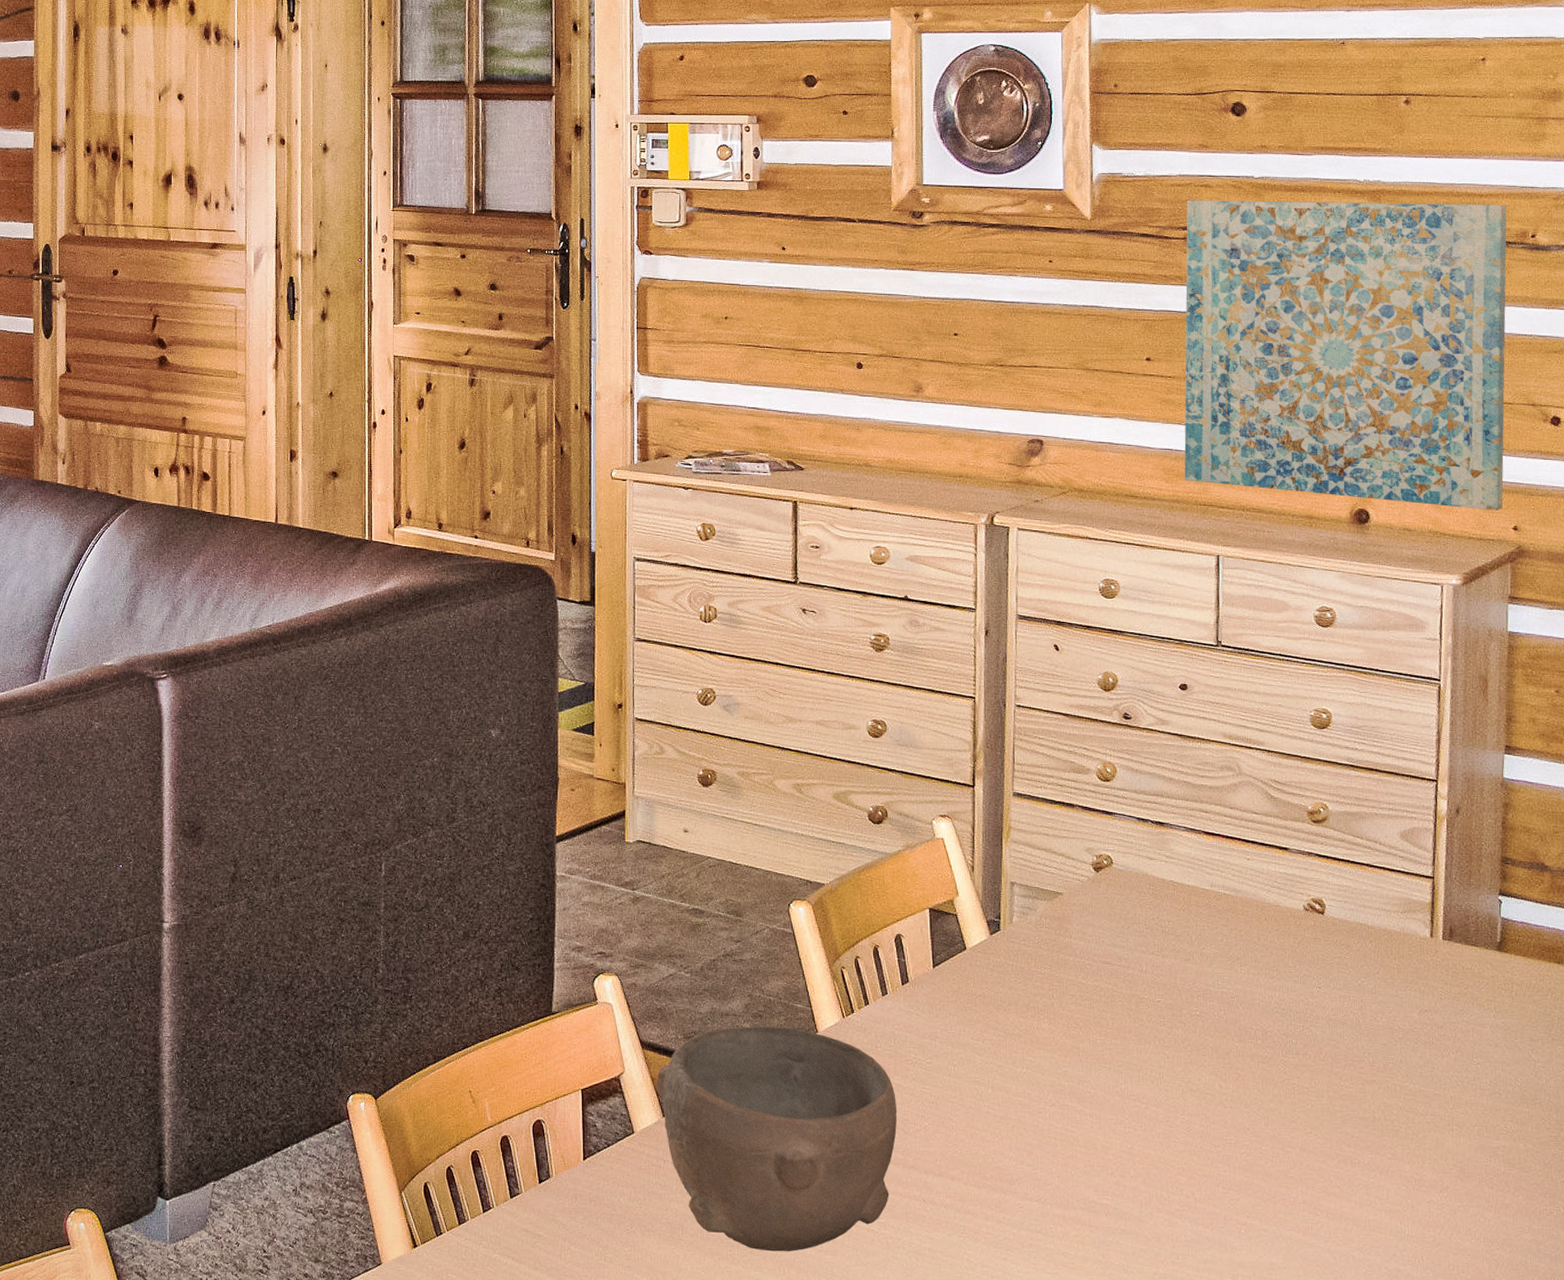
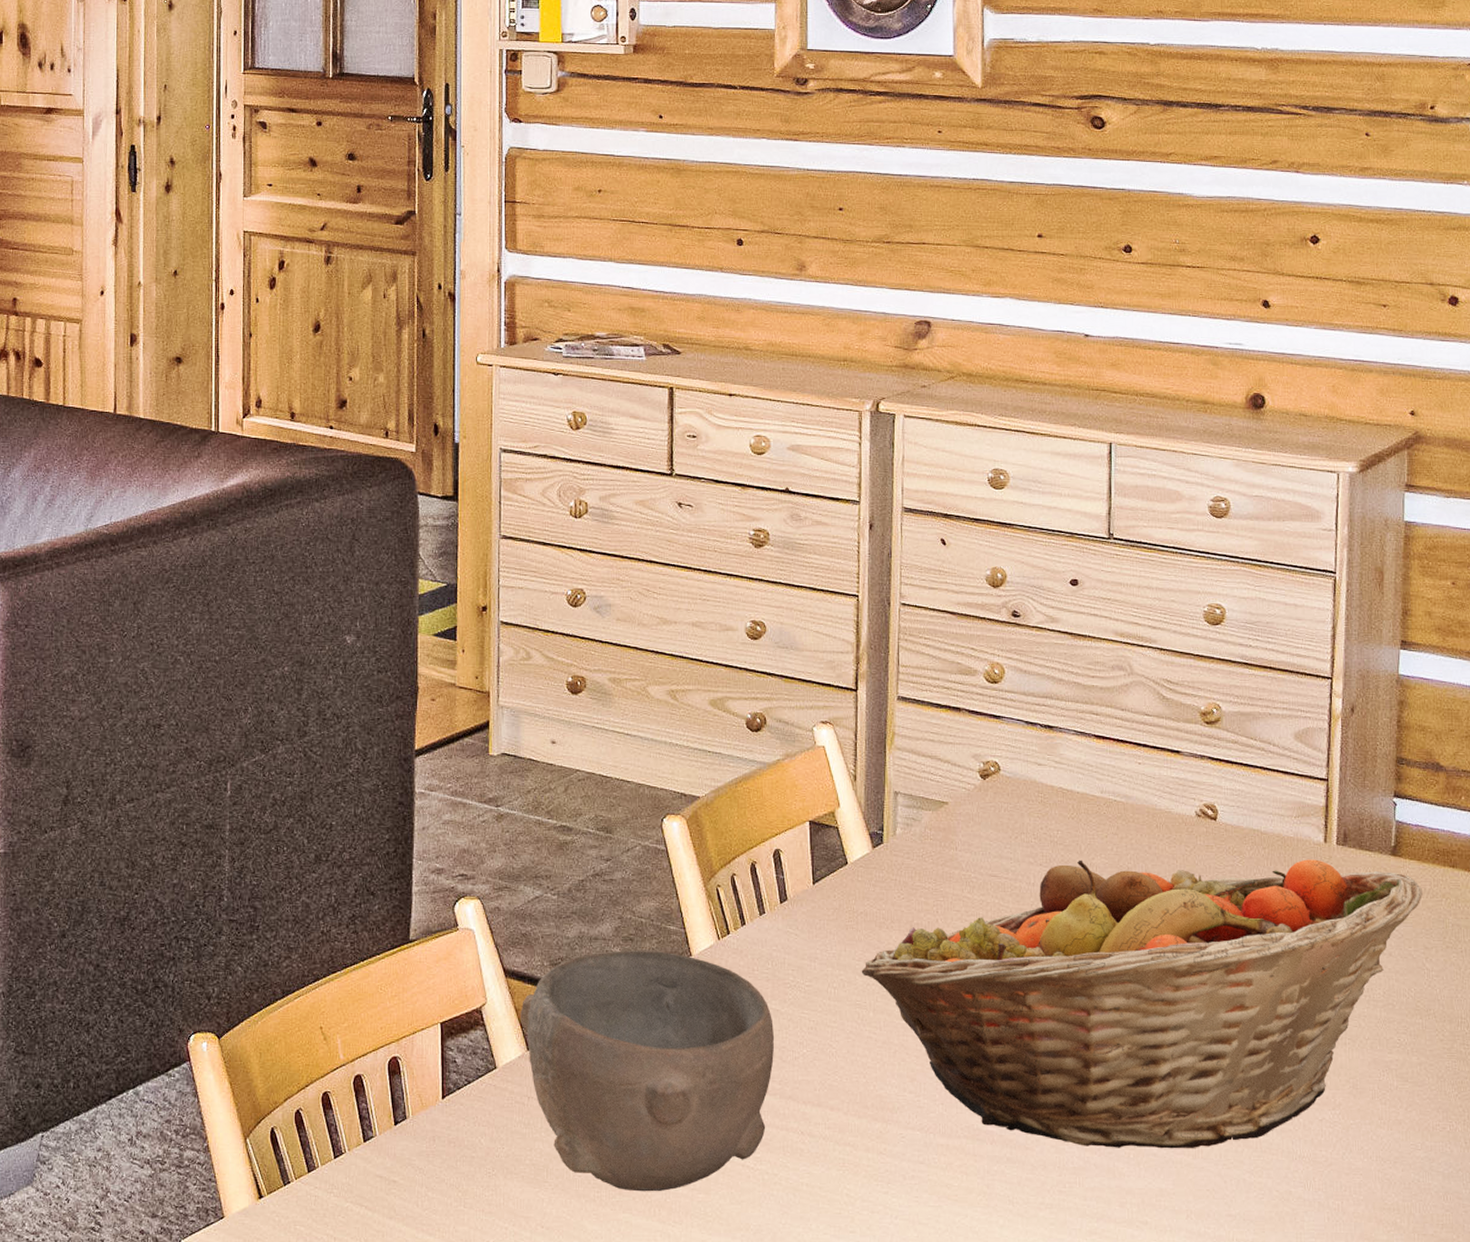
fruit basket: none [980,949,1528,1226] -> present [861,859,1423,1149]
wall art: present [1184,200,1507,511] -> none [1076,67,1406,395]

